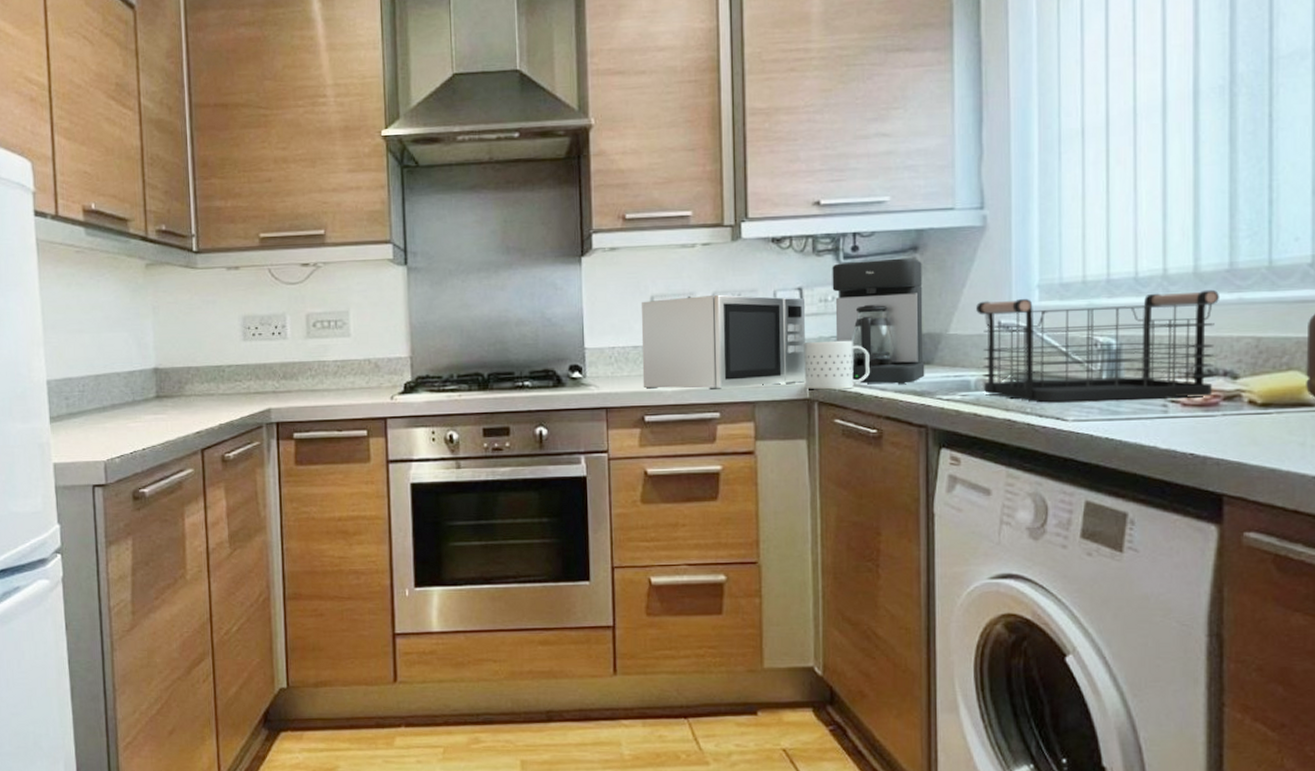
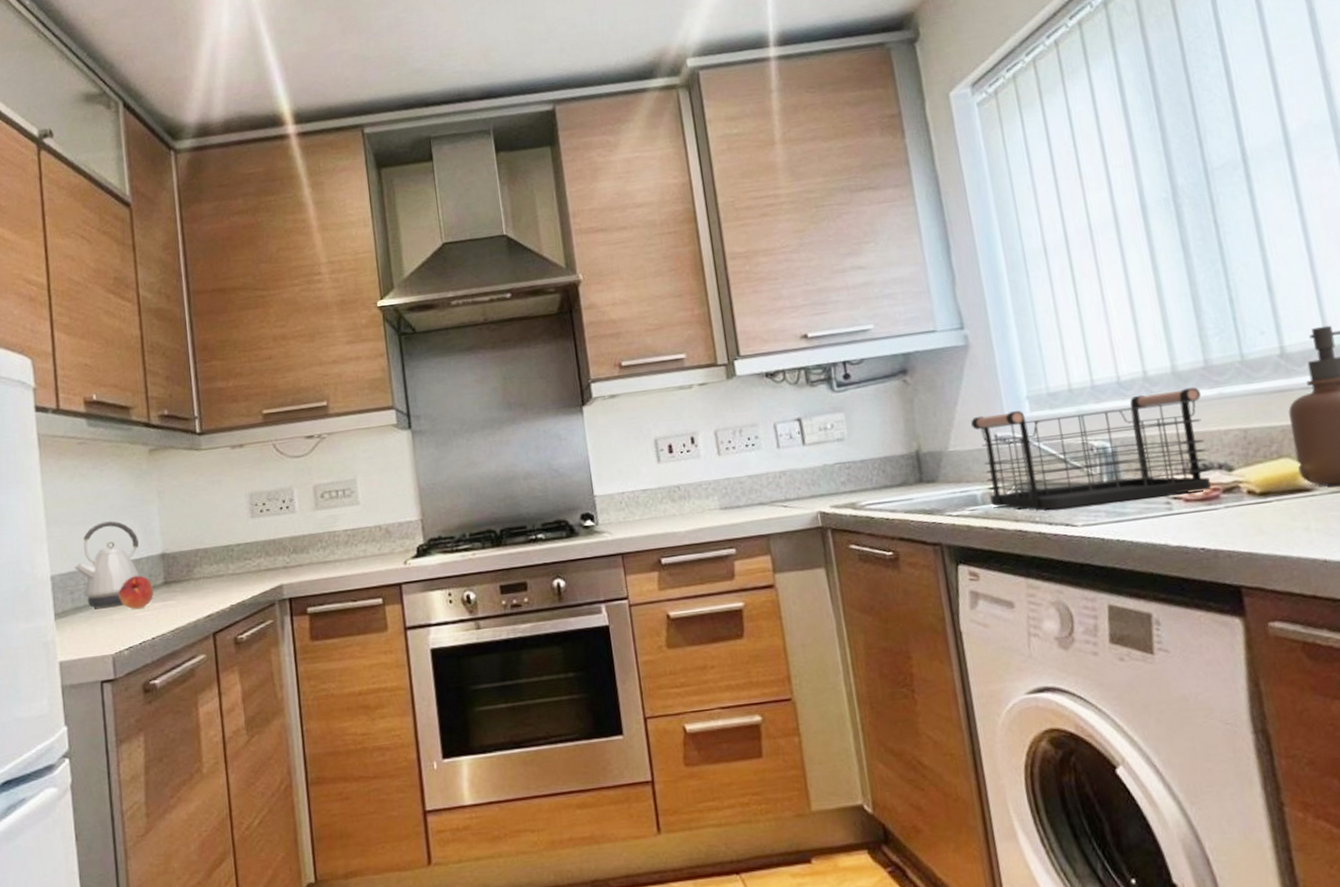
kettle: none [69,332,133,416] -> present [74,521,140,609]
fruit: none [111,388,145,420] -> present [117,575,154,610]
microwave: present [641,294,806,391] -> none [646,428,816,531]
mug: present [804,340,870,390] -> none [809,465,878,517]
coffee maker: present [832,257,925,385] -> none [827,380,932,508]

